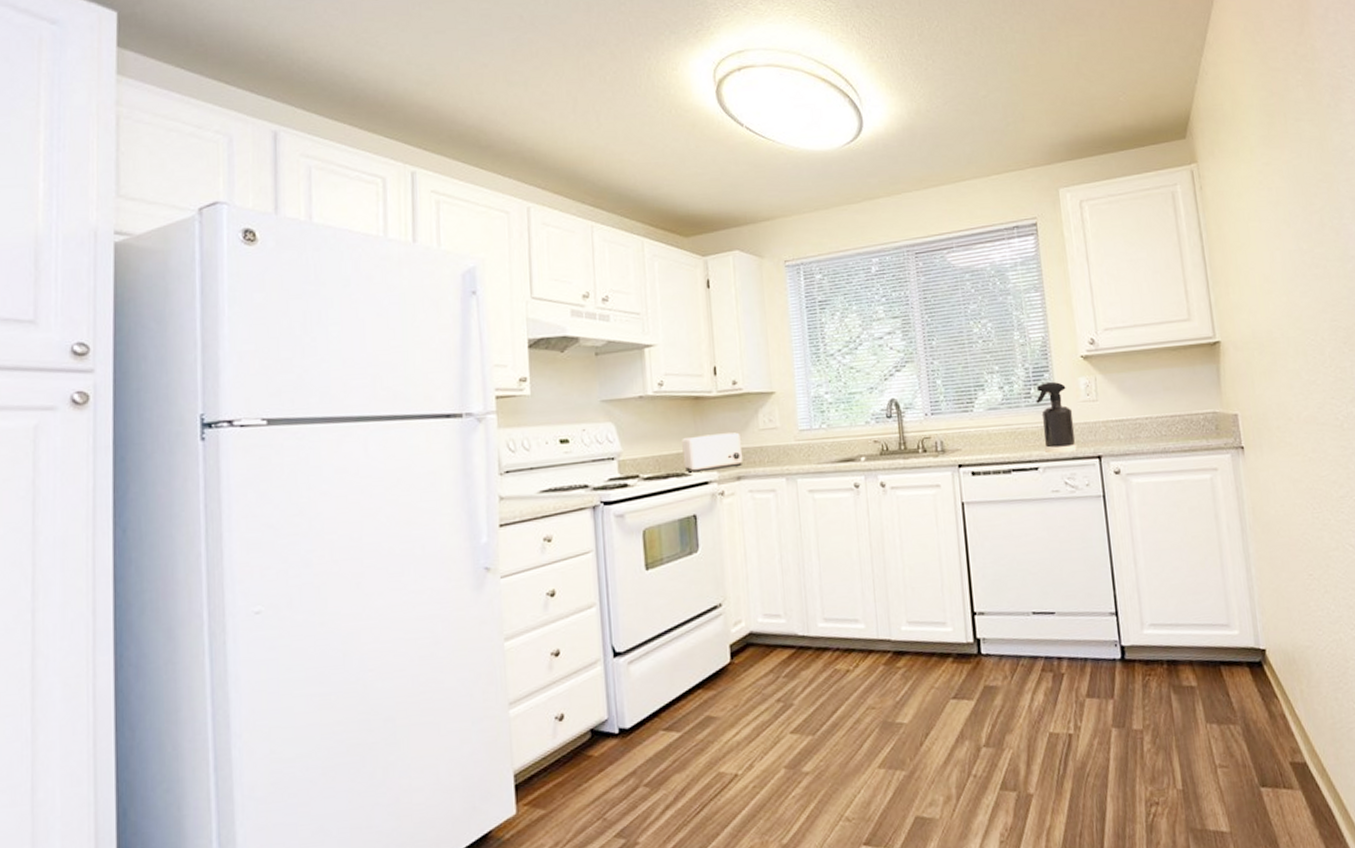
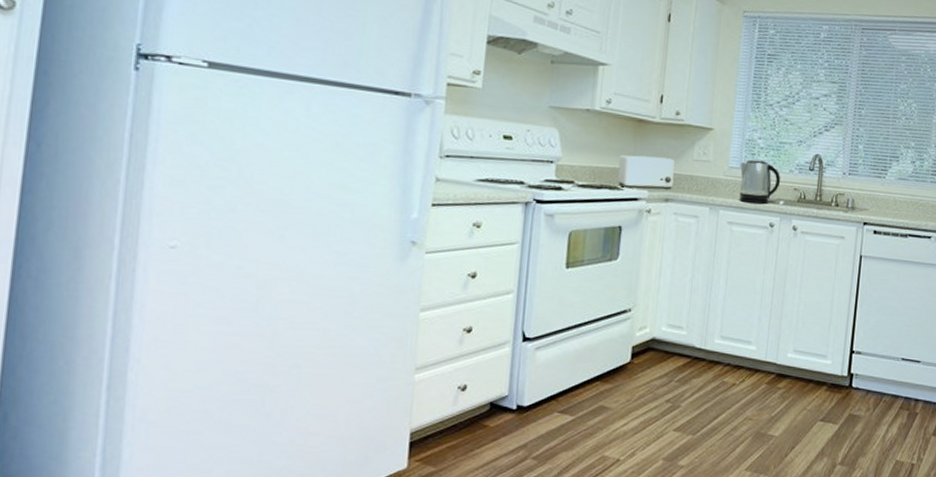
kettle: none [811,415,858,467] -> present [739,159,781,205]

